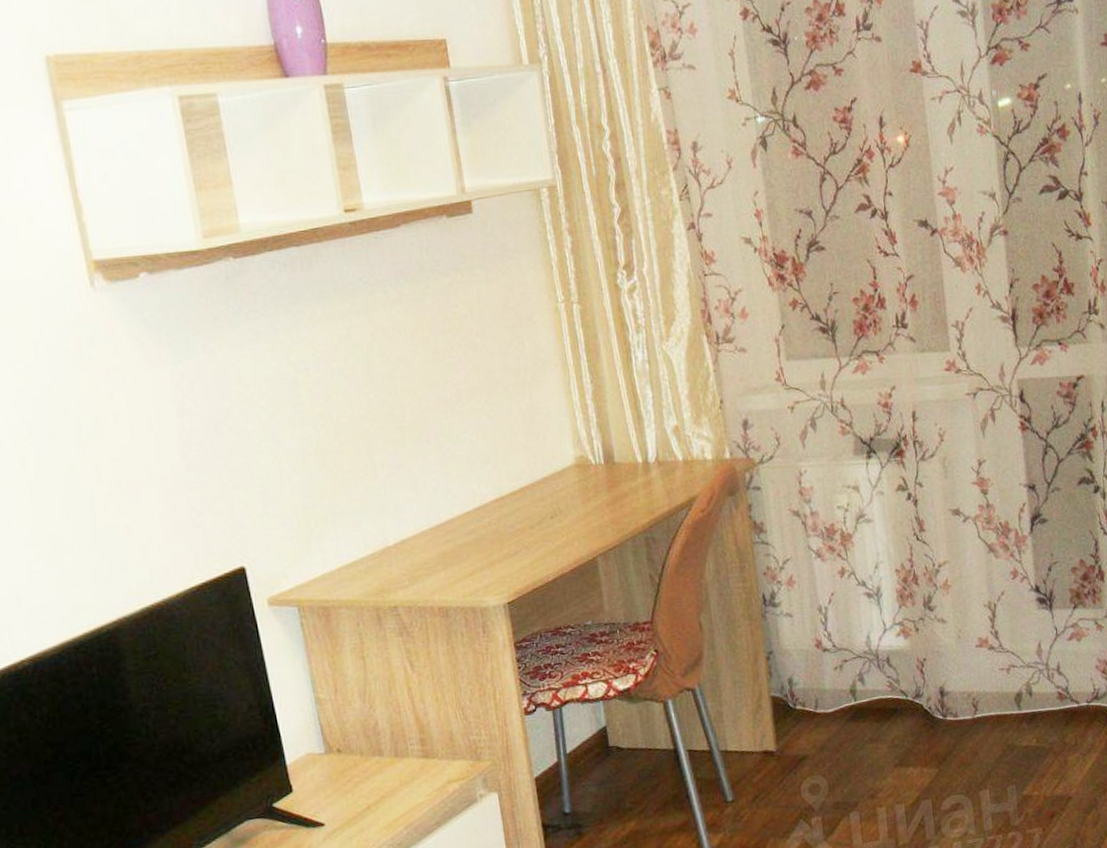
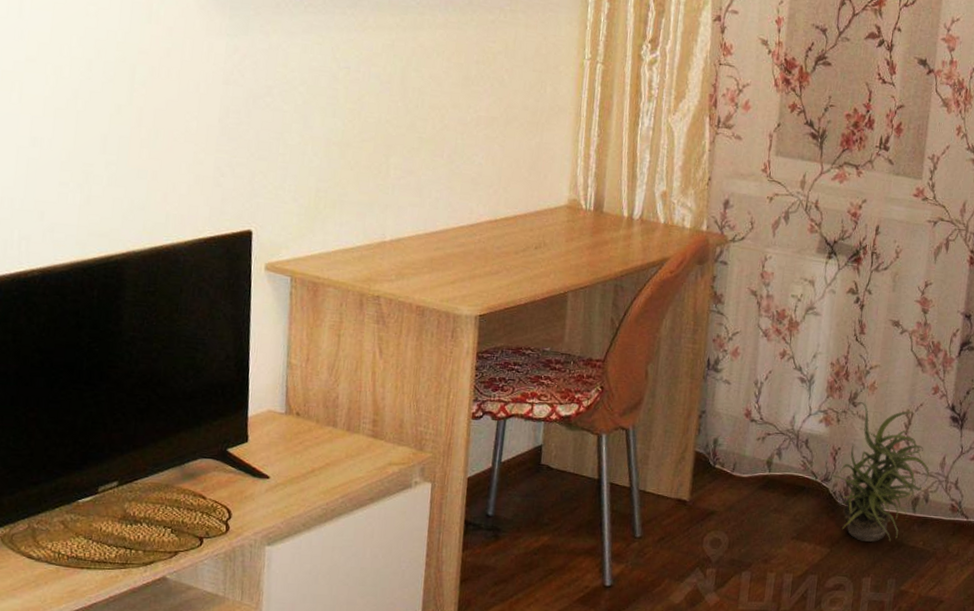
potted plant: none [922,603,1027,753] -> present [831,401,929,542]

